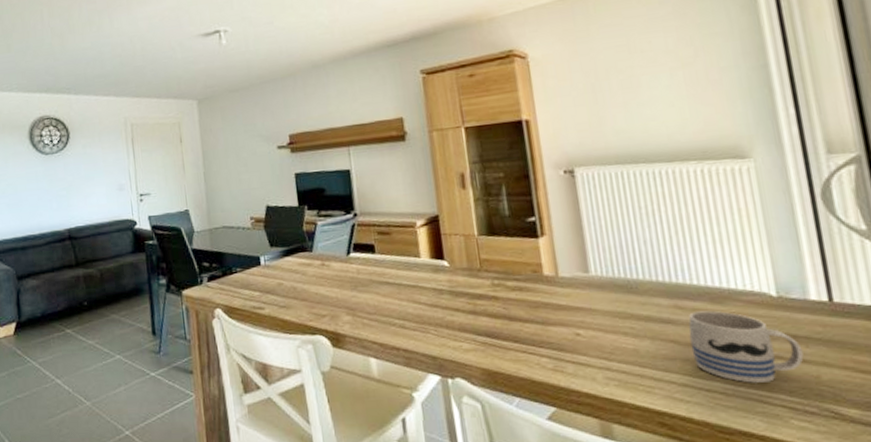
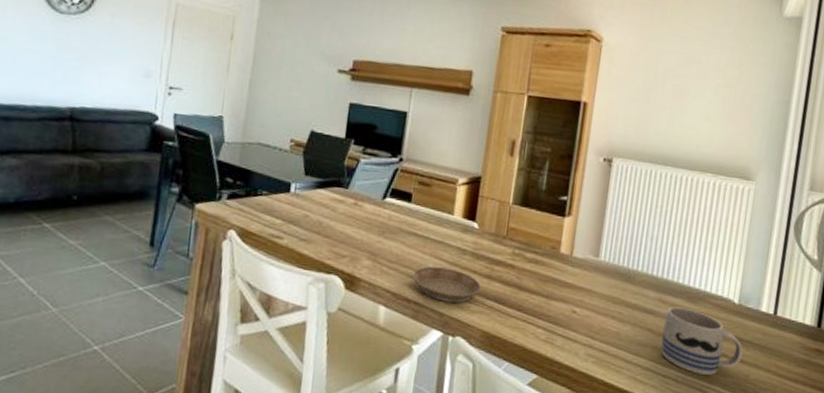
saucer: none [394,310,469,345] -> present [412,266,482,303]

